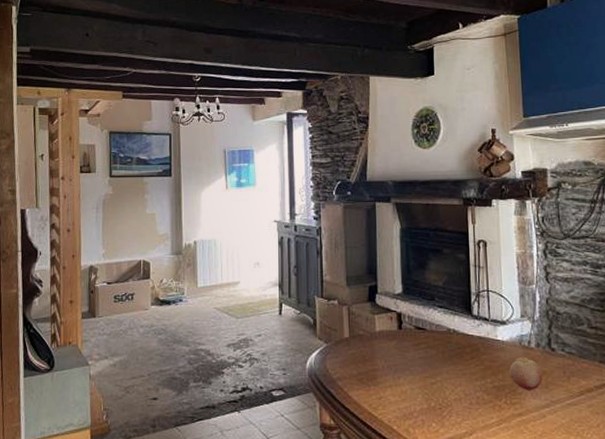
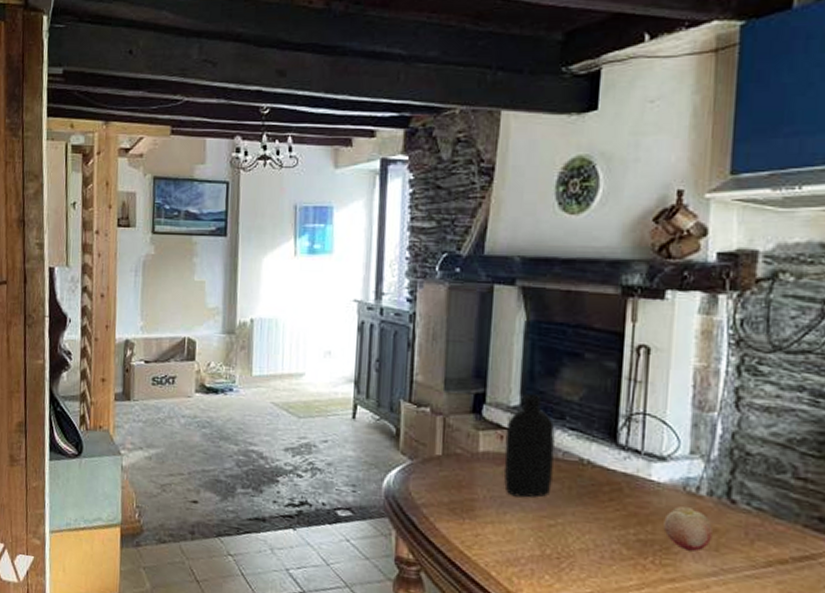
bottle: none [394,283,430,364] -> present [504,394,555,498]

